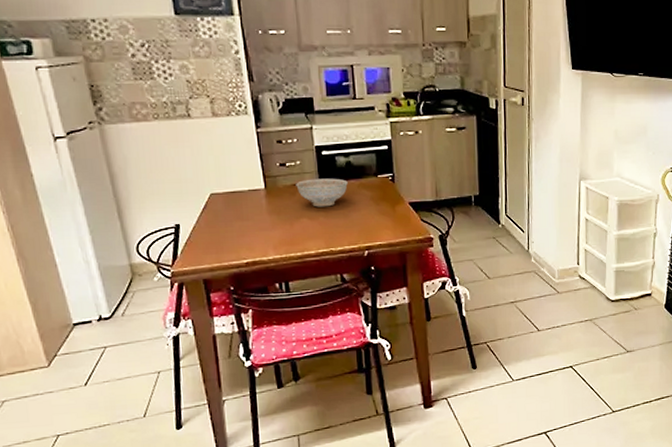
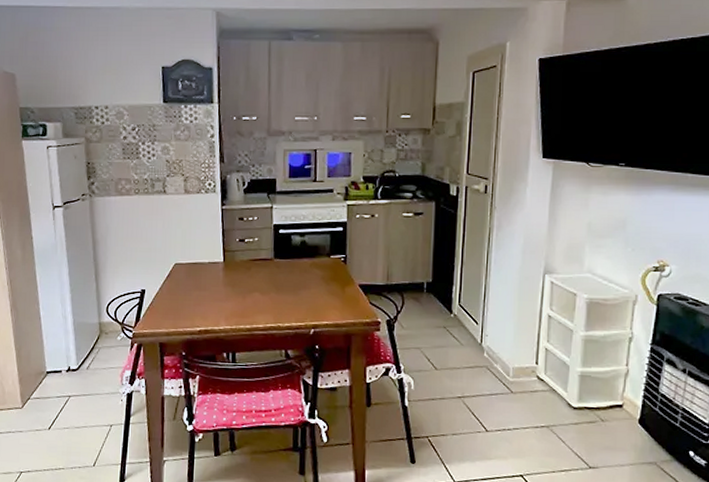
decorative bowl: present [296,178,348,207] -> none [252,255,301,283]

